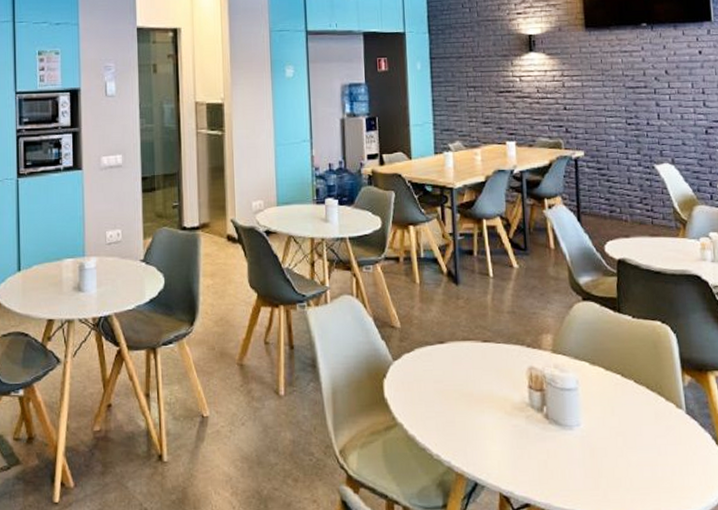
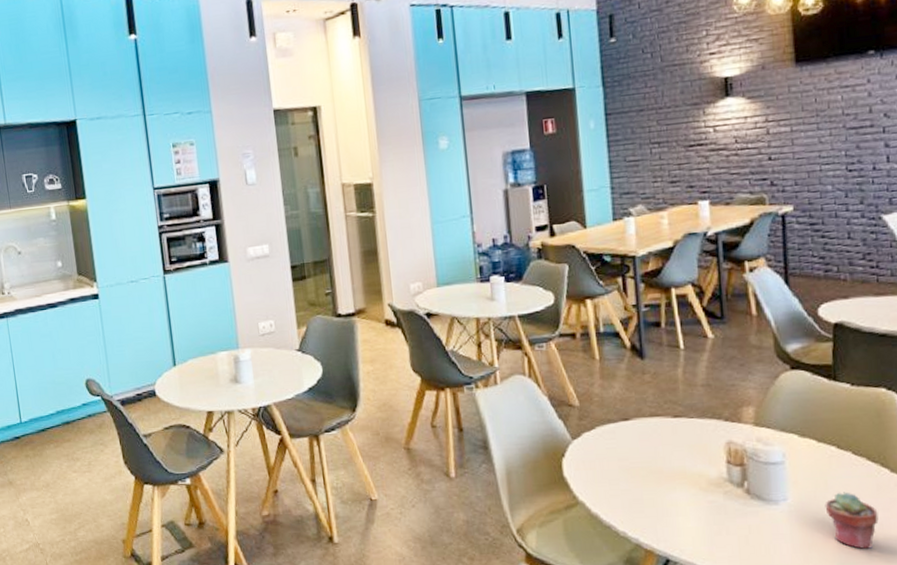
potted succulent: none [612,418,657,475] -> present [825,492,879,549]

